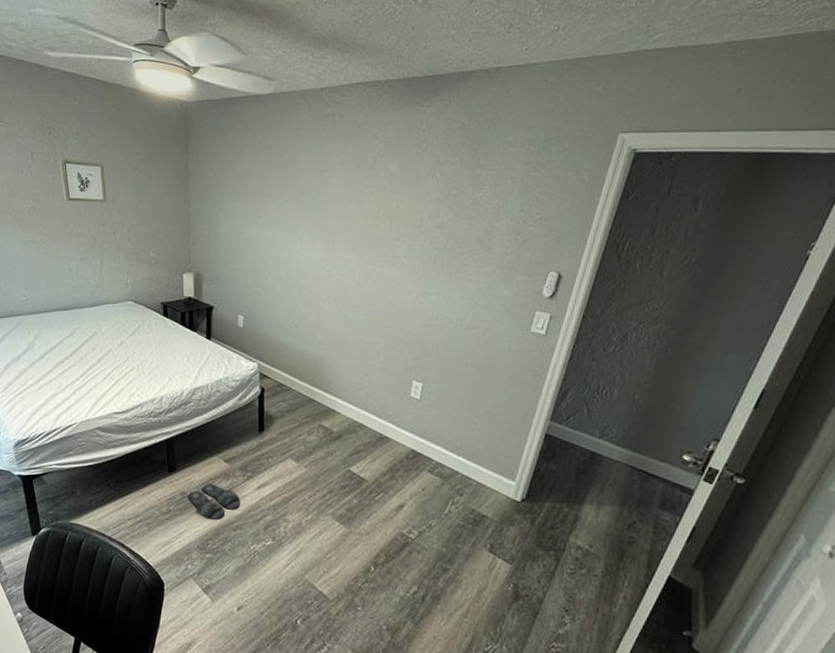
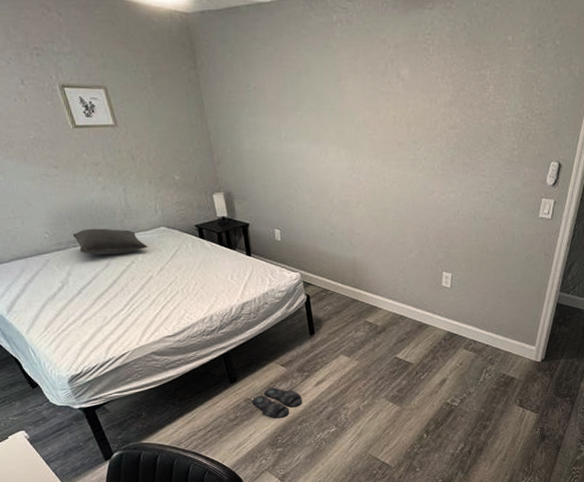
pillow: none [46,296,113,324] -> present [72,228,148,255]

